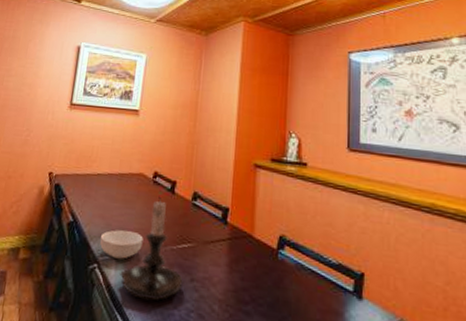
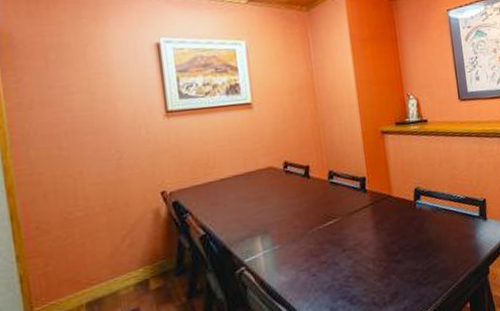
cereal bowl: present [100,230,143,259] -> none [240,225,288,256]
candle holder: present [120,196,183,301] -> none [271,184,337,283]

